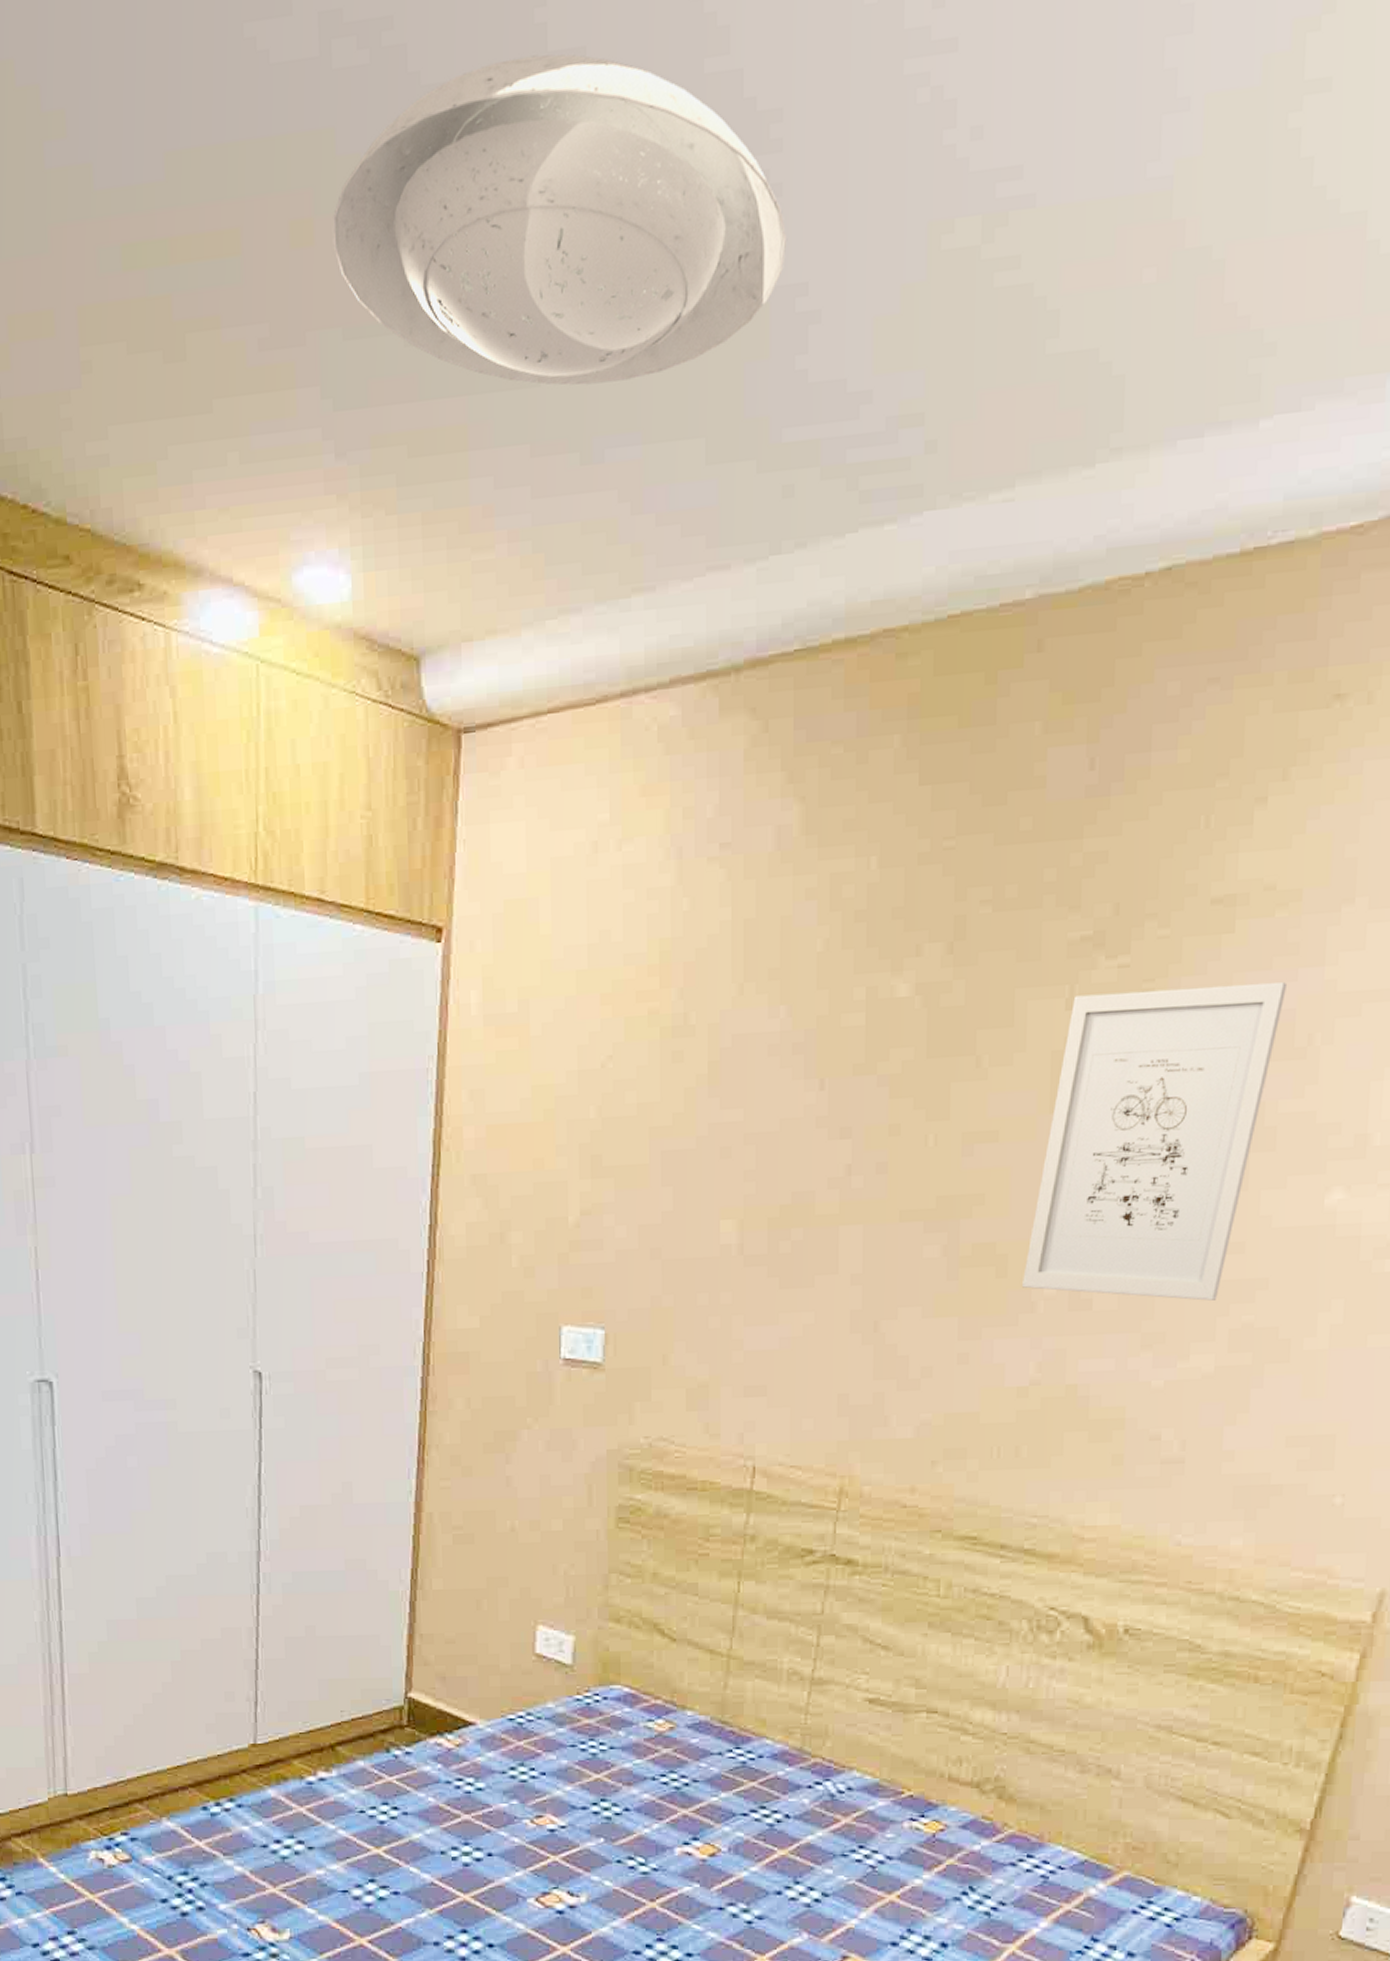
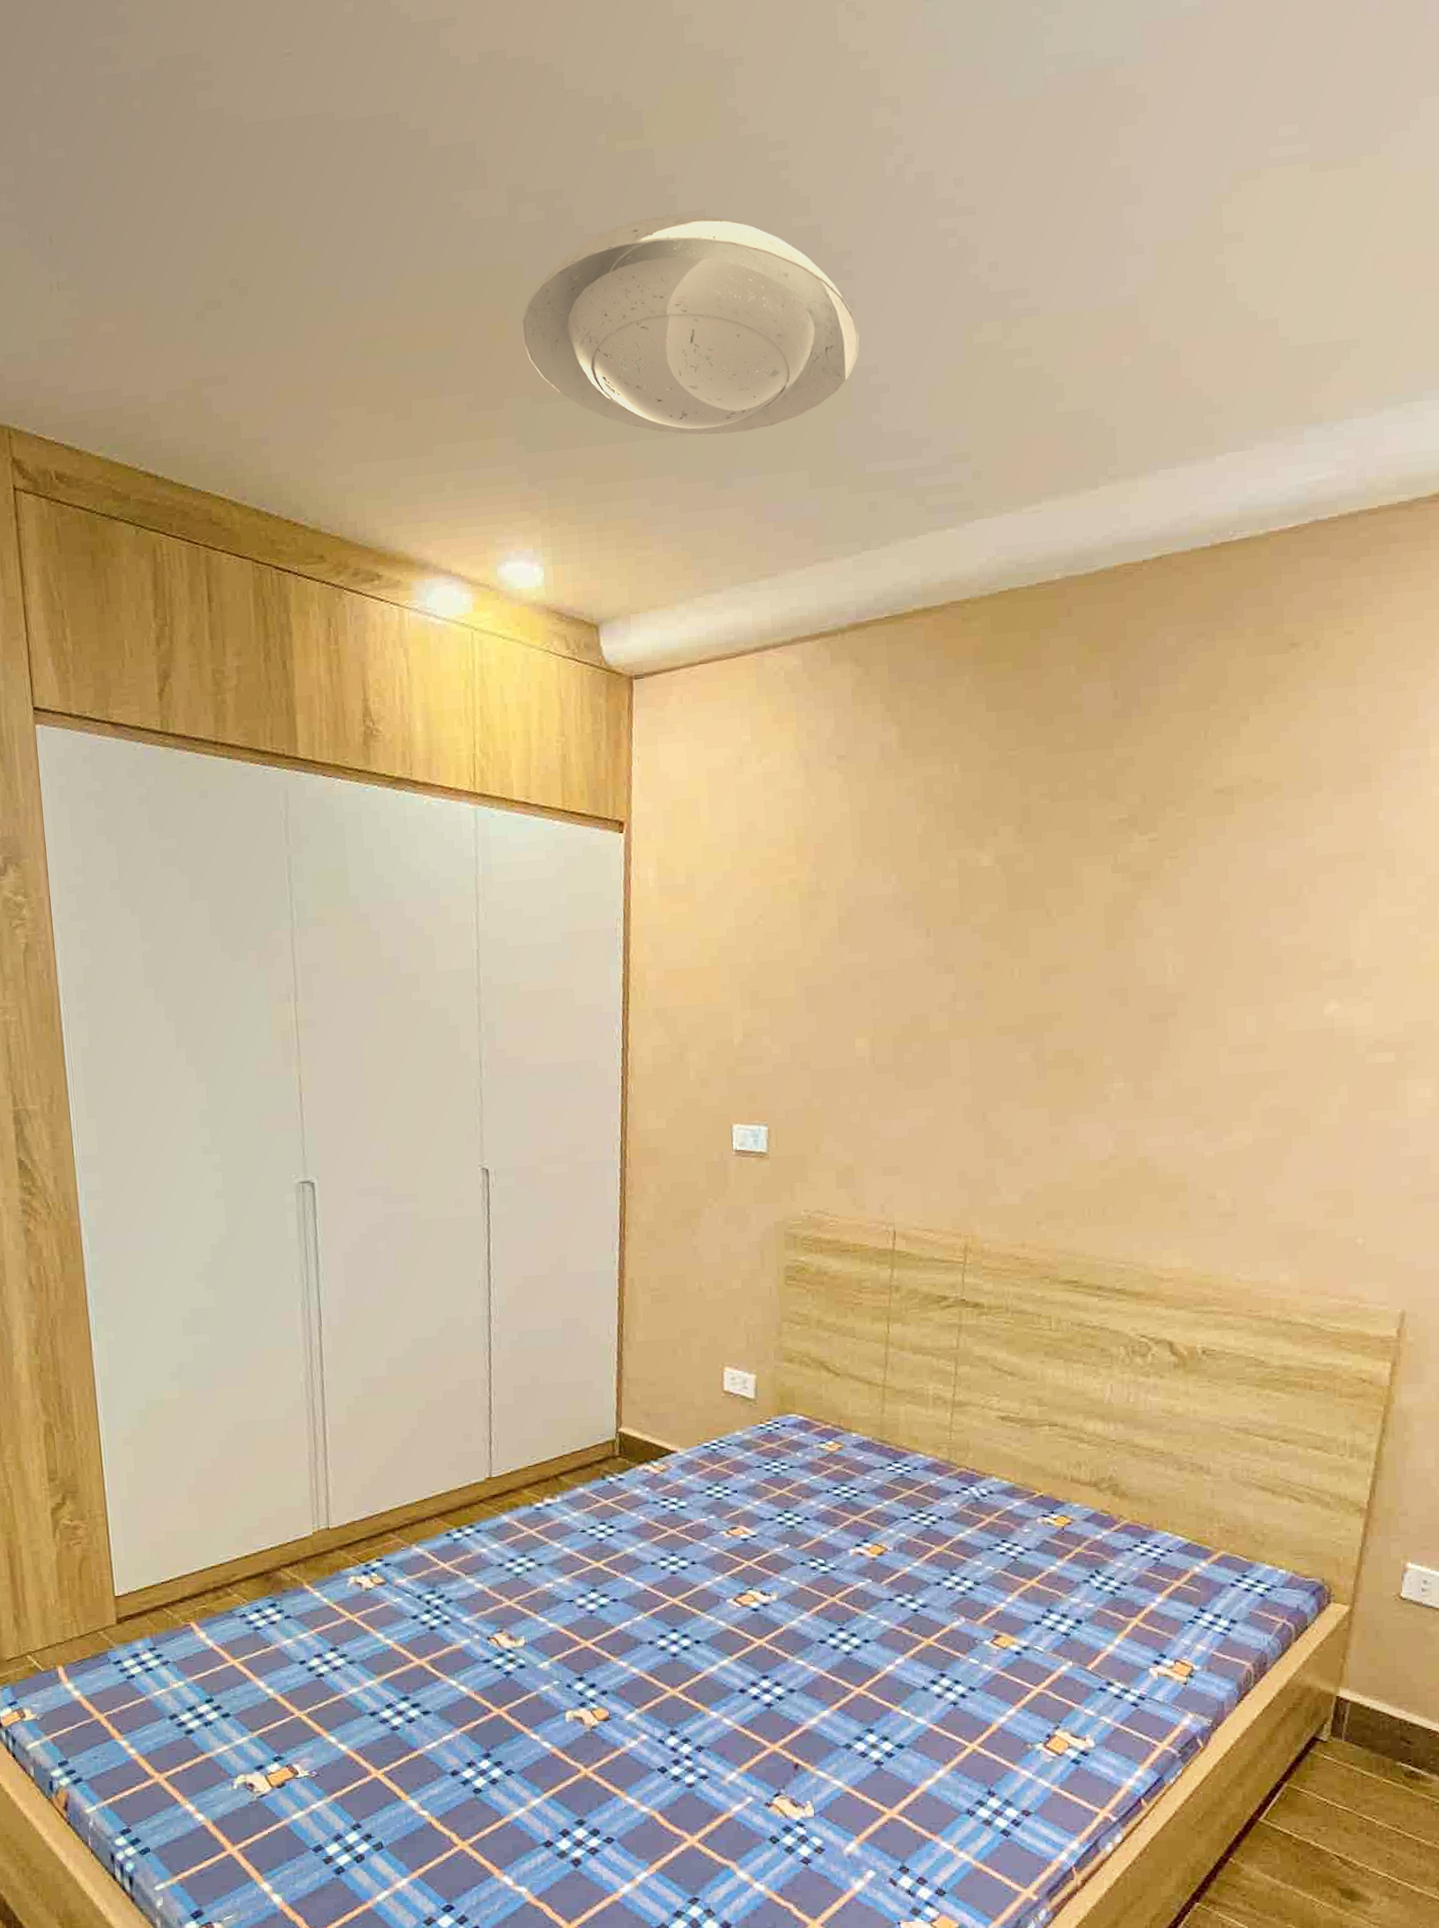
wall art: present [1021,981,1288,1301] -> none [1096,848,1279,1089]

